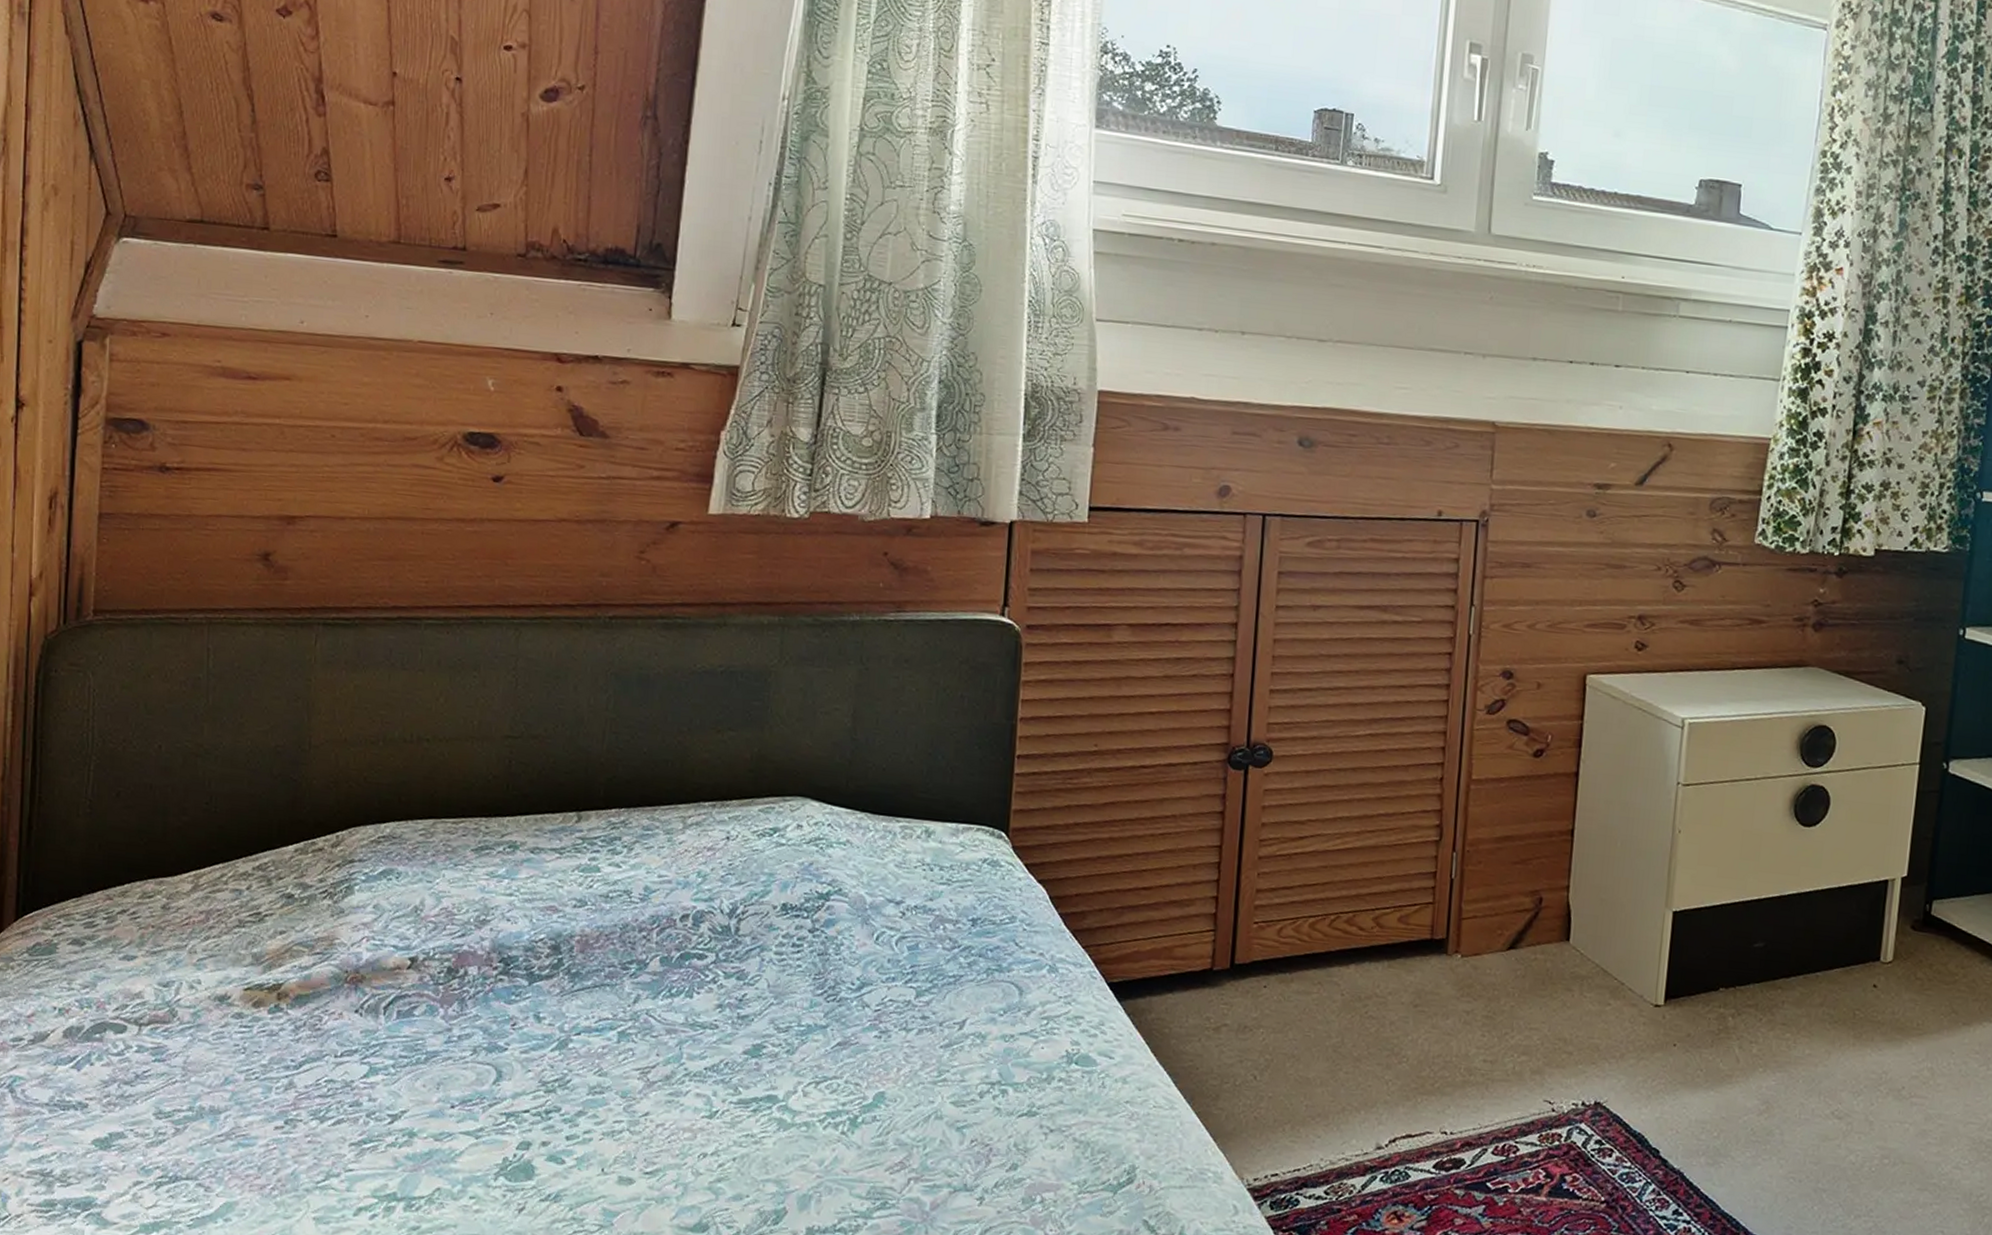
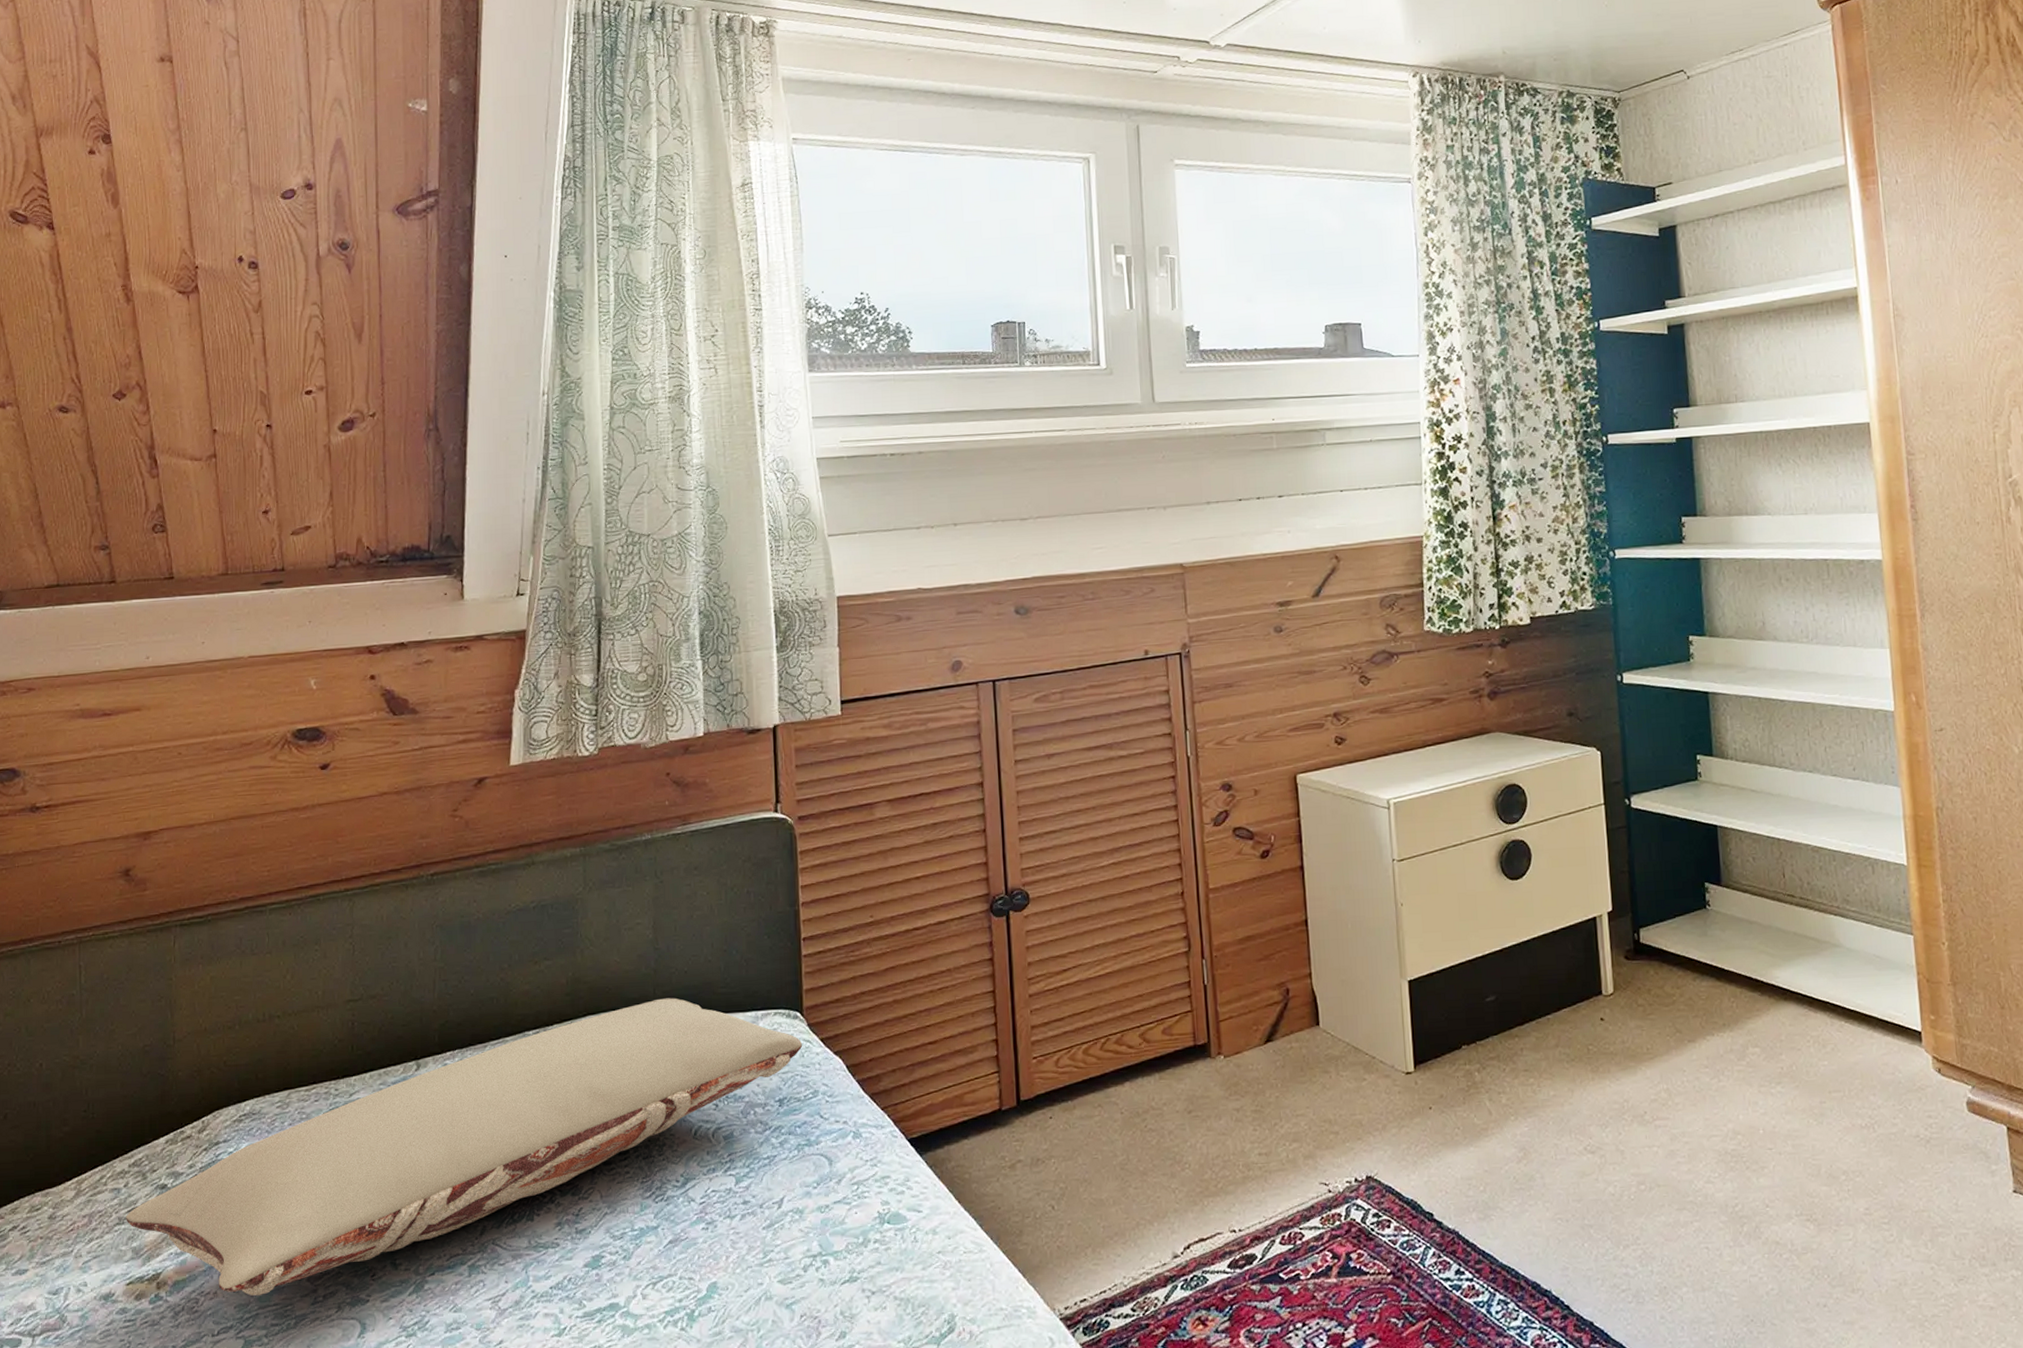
pillow: none [247,792,1005,1025] -> present [126,998,803,1296]

